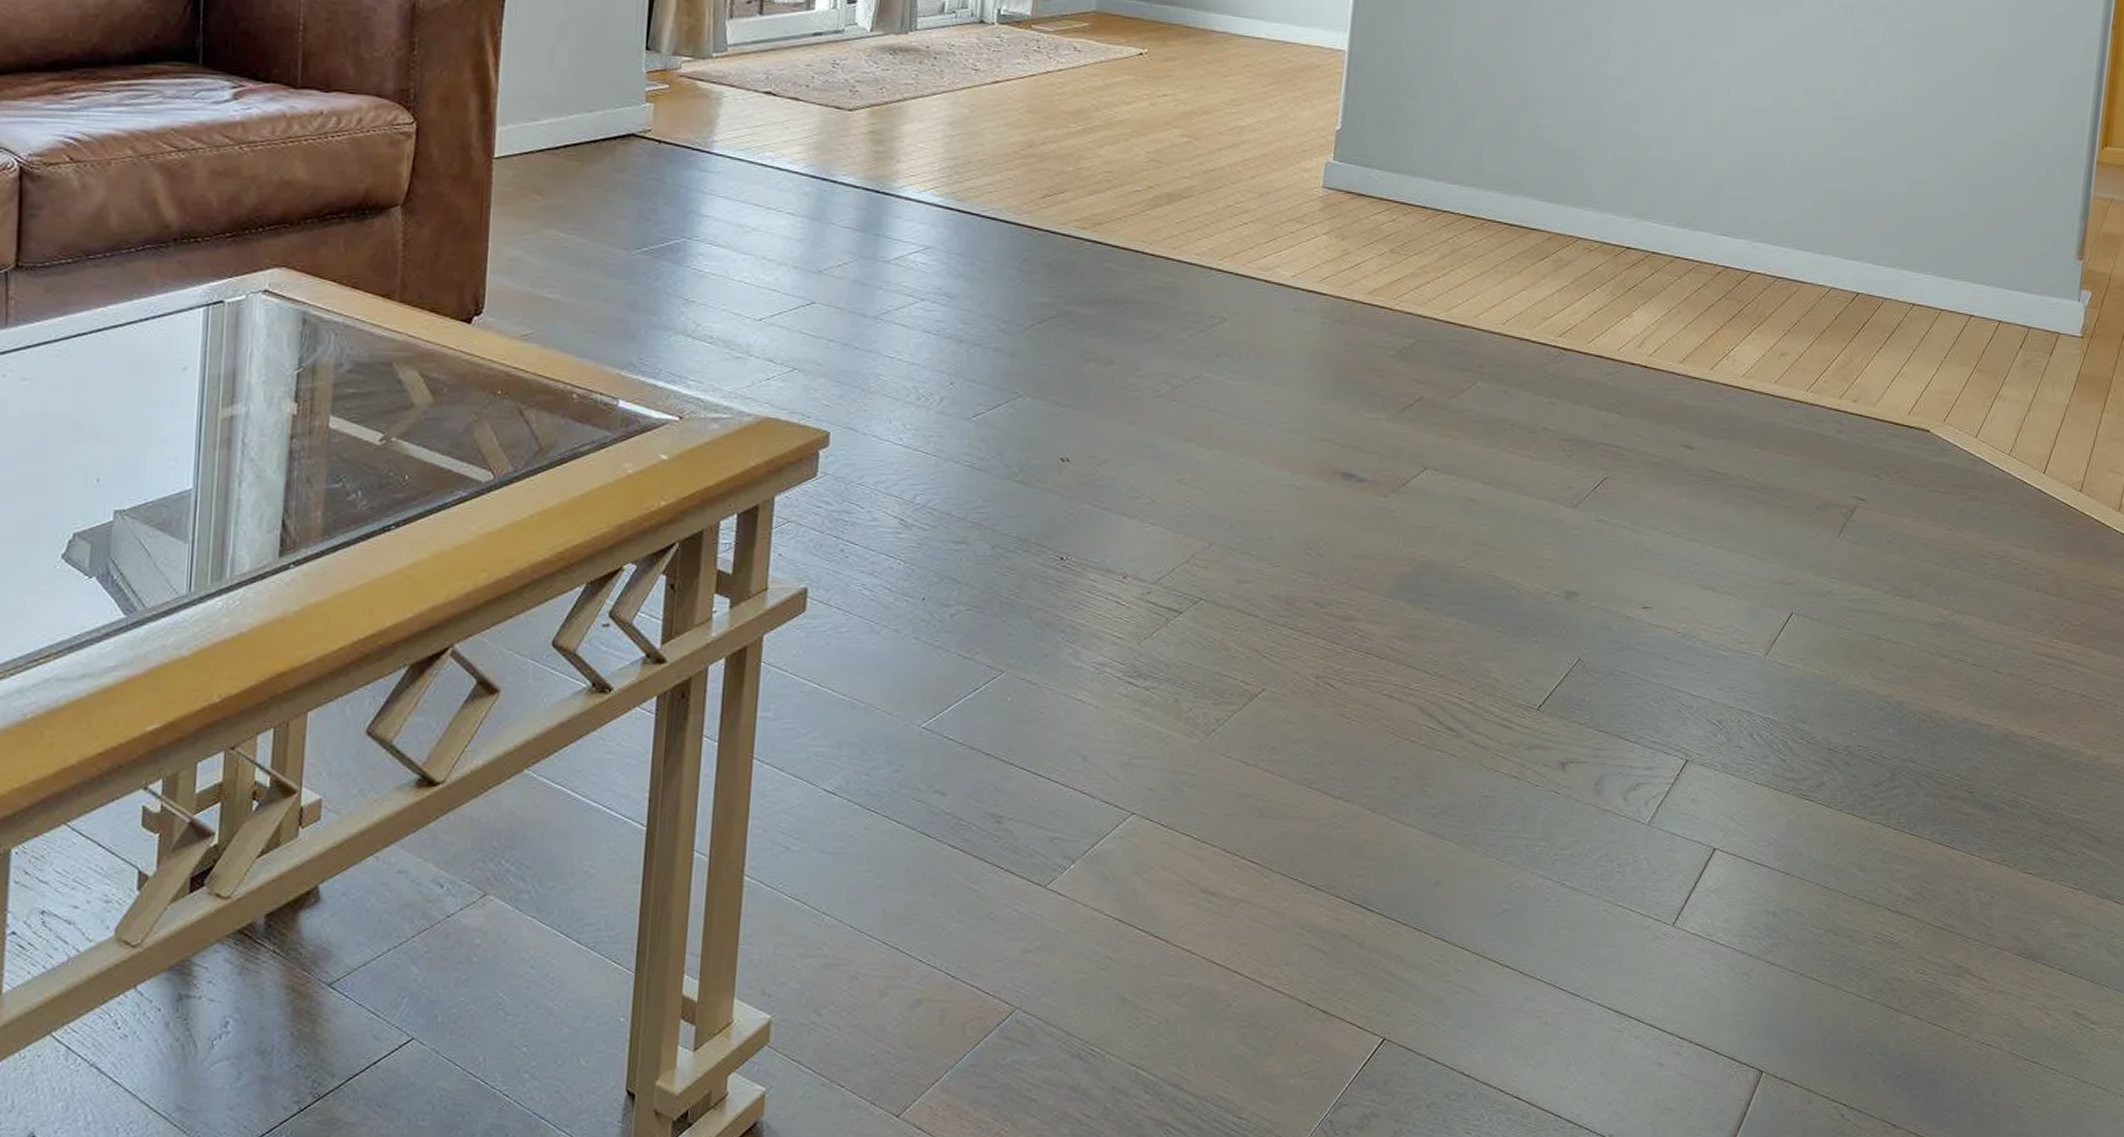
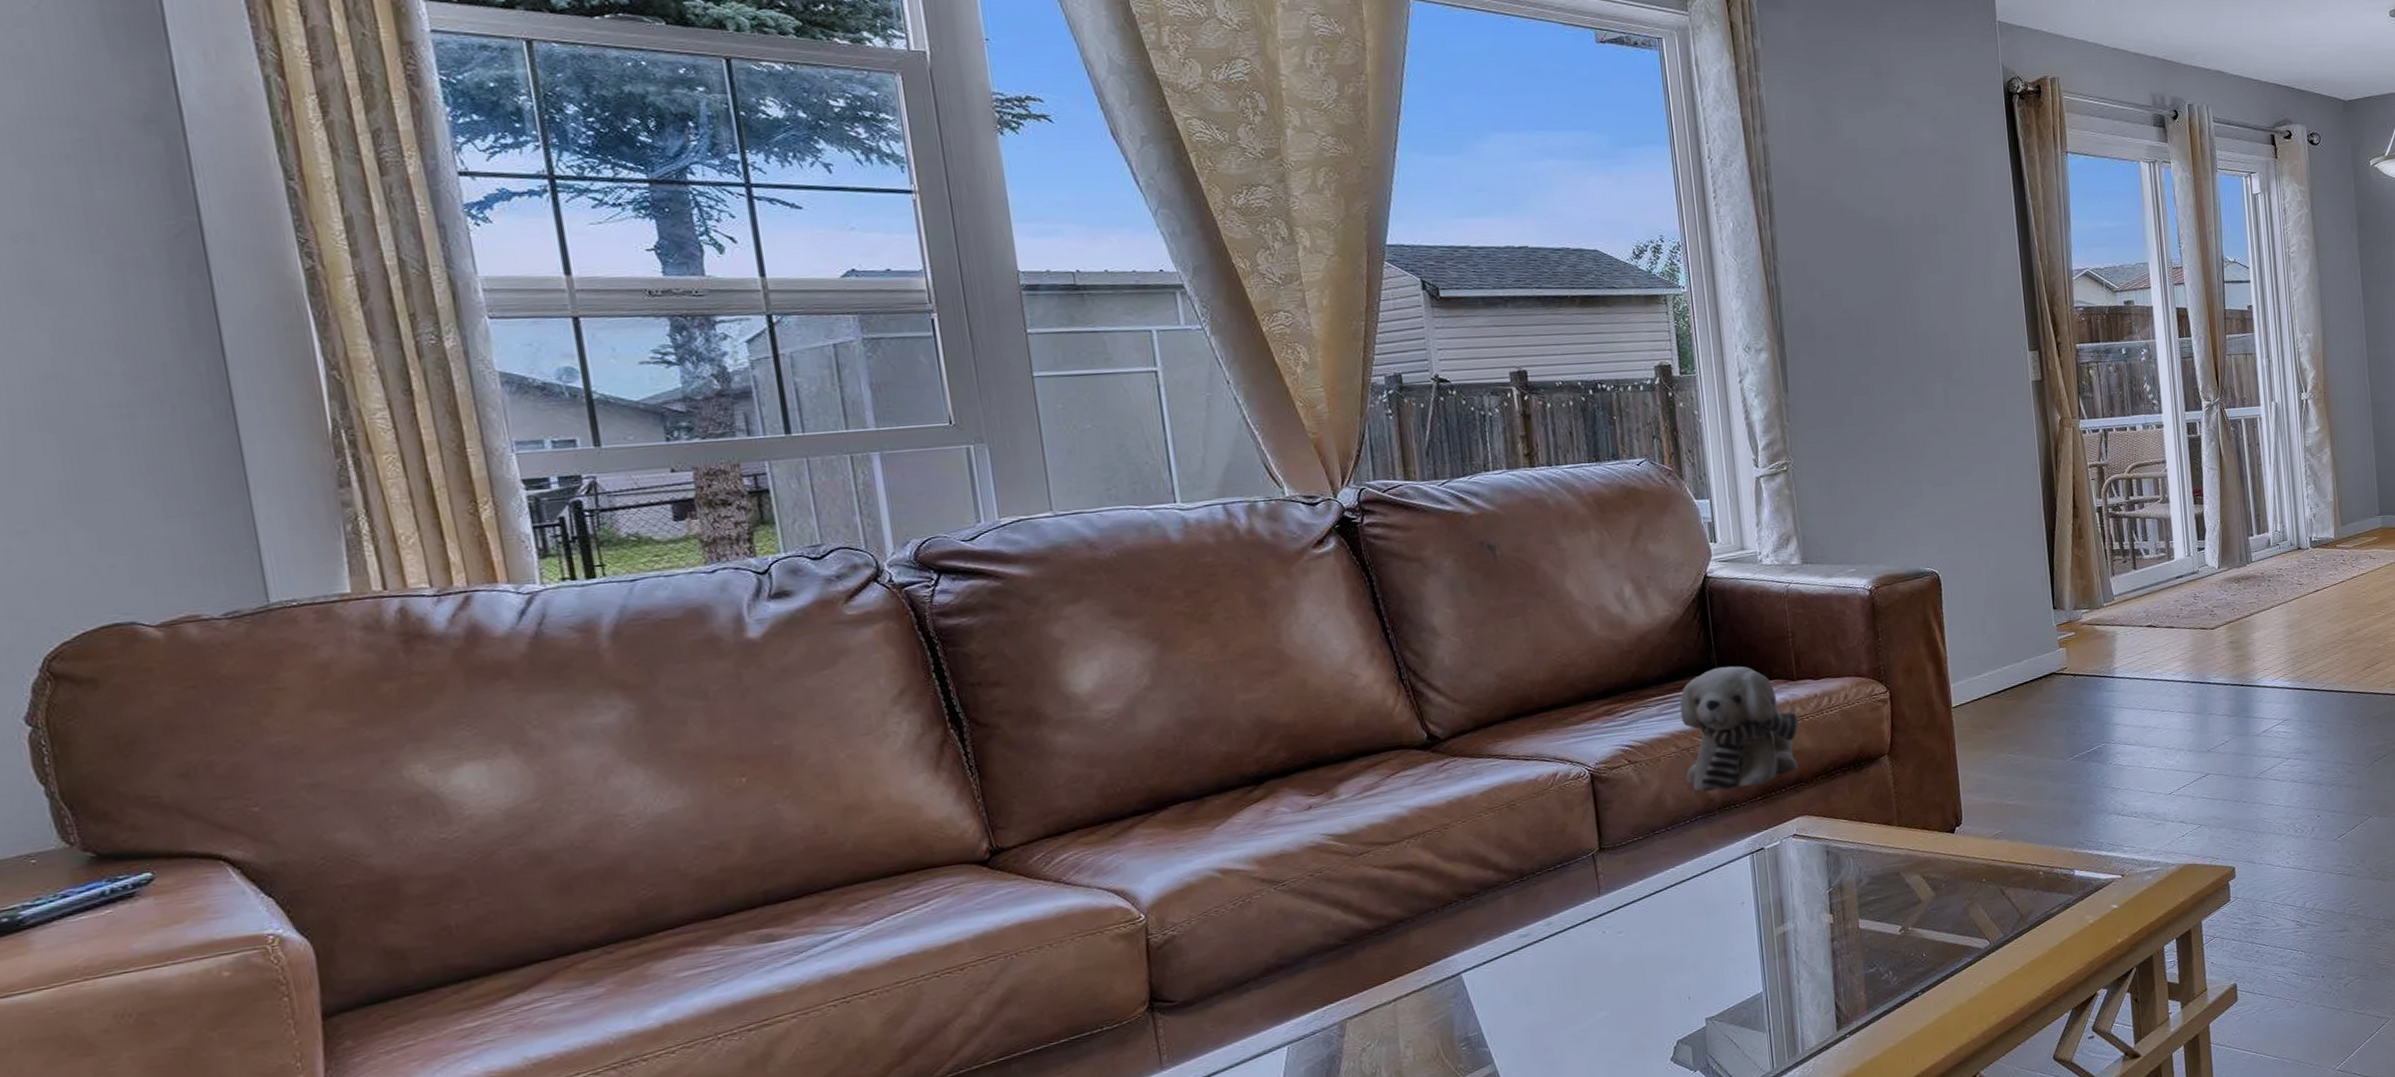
plush toy: none [139,55,295,218] -> present [1679,666,1799,792]

